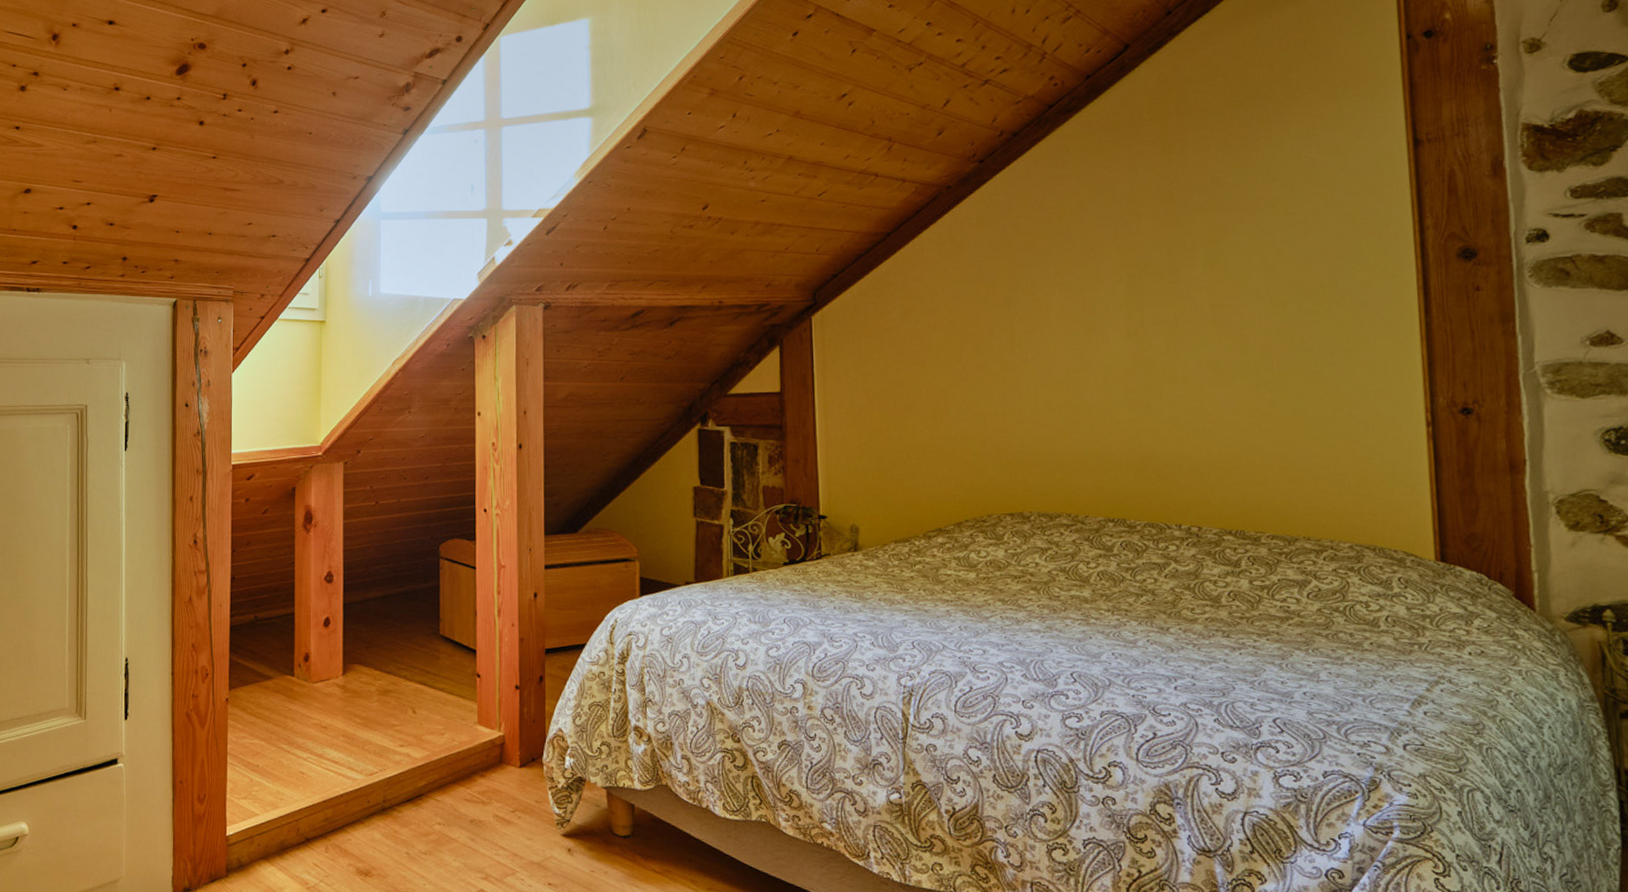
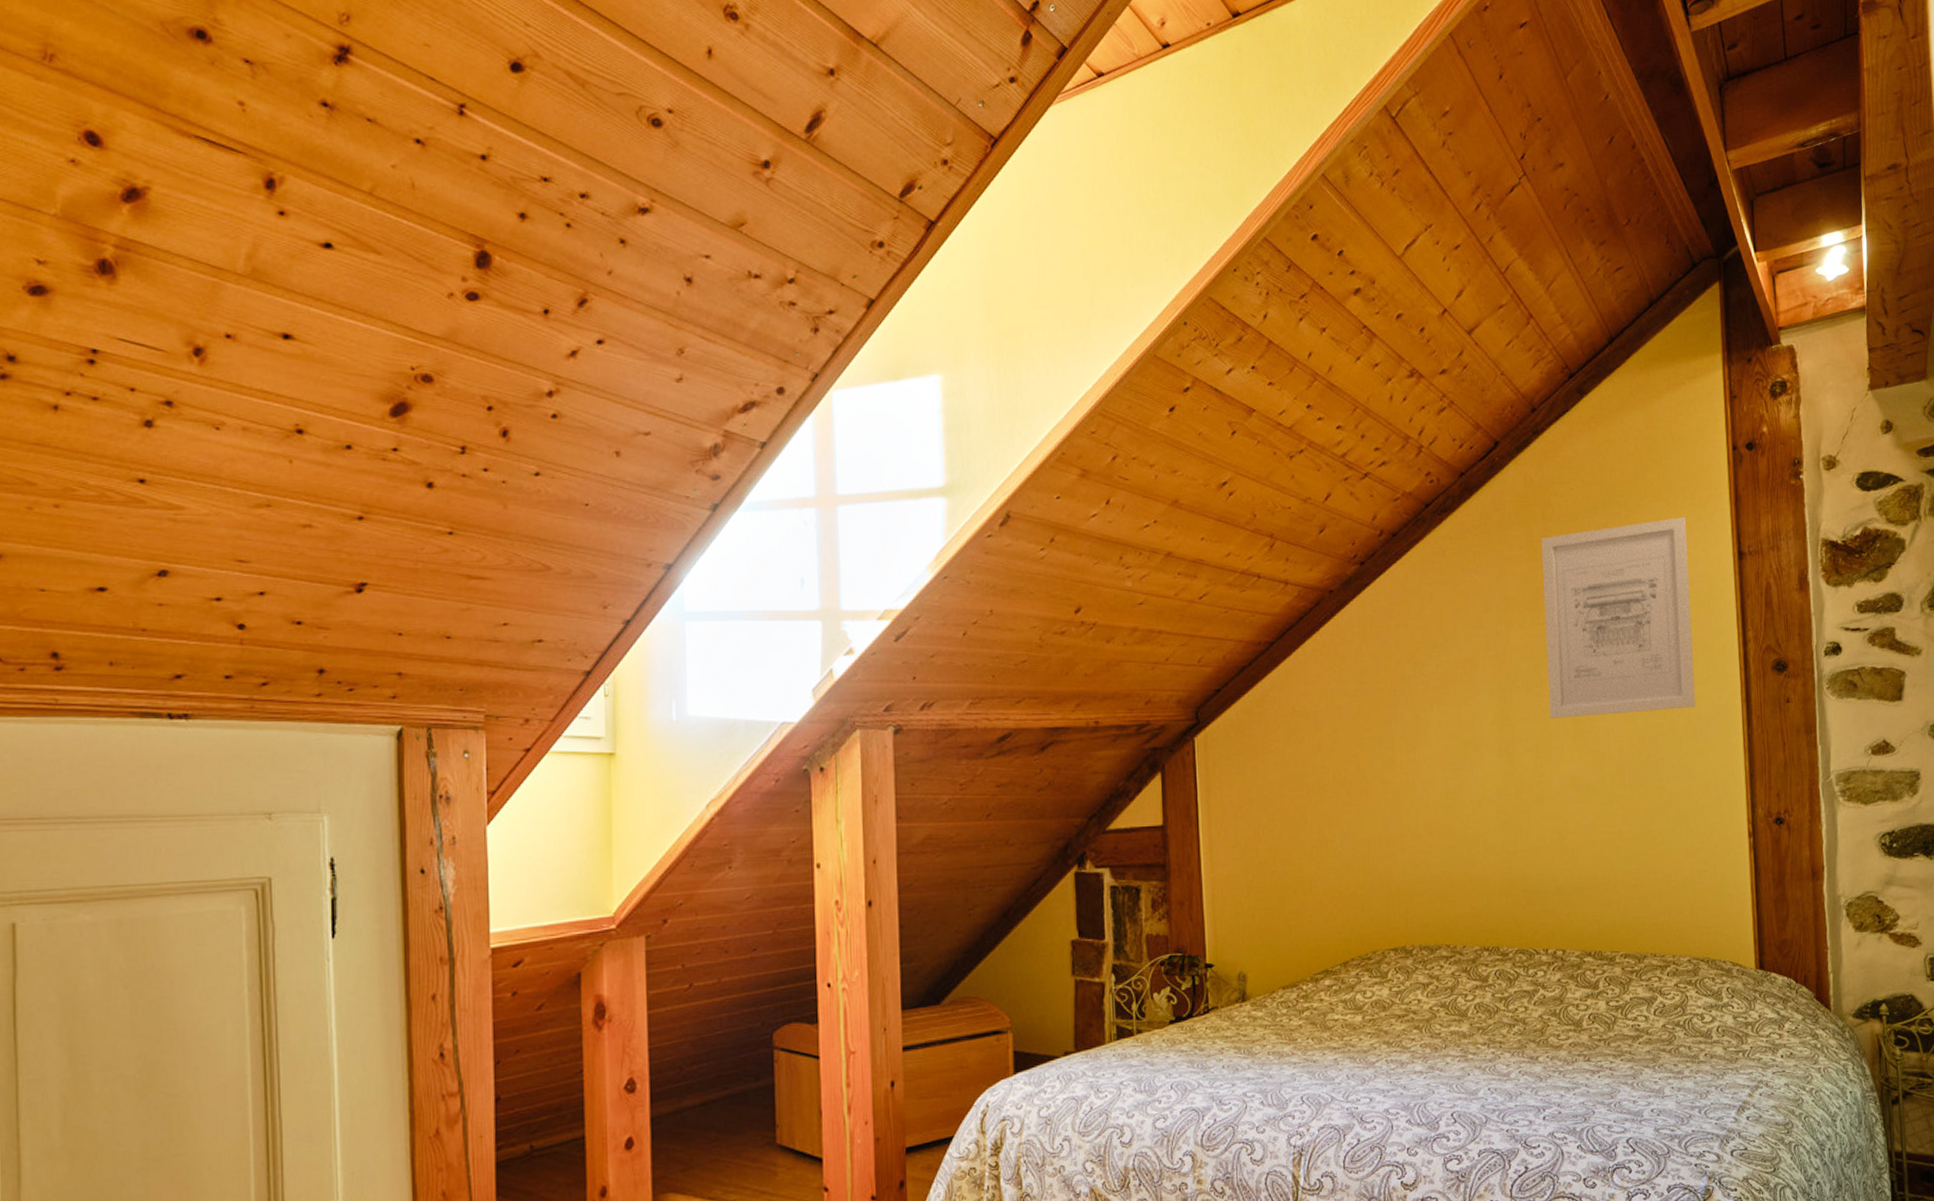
wall art: none [1177,106,1360,304] -> present [1541,516,1696,718]

